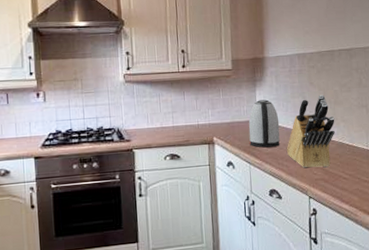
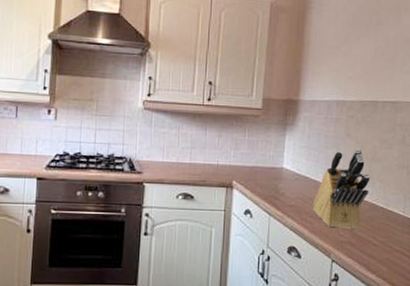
kettle: present [248,99,280,148] -> none [272,146,308,200]

